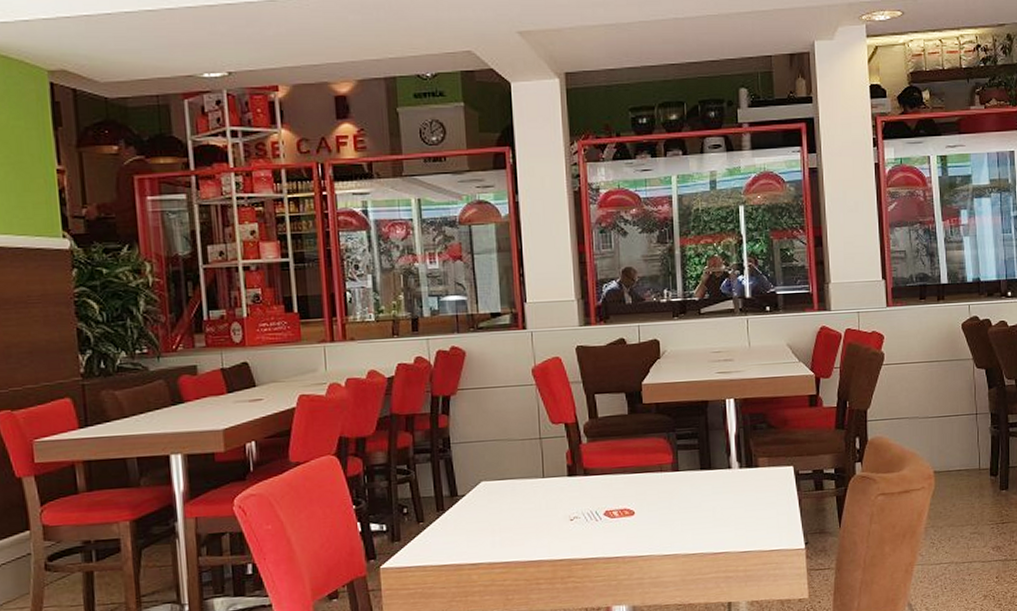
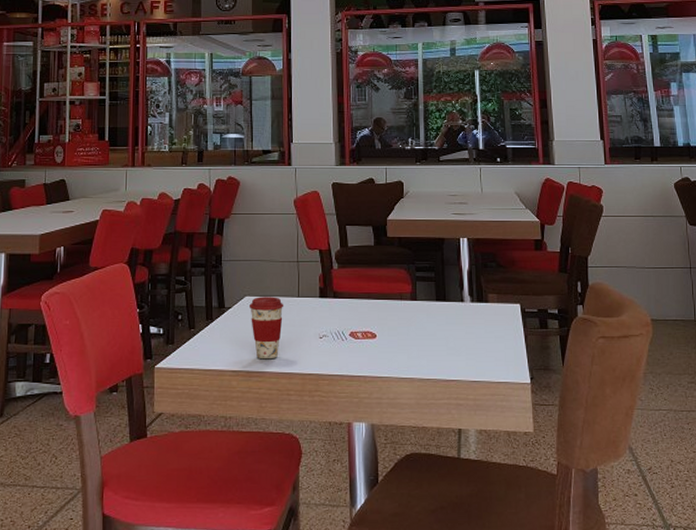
coffee cup: none [486,479,528,549] -> present [248,297,284,360]

